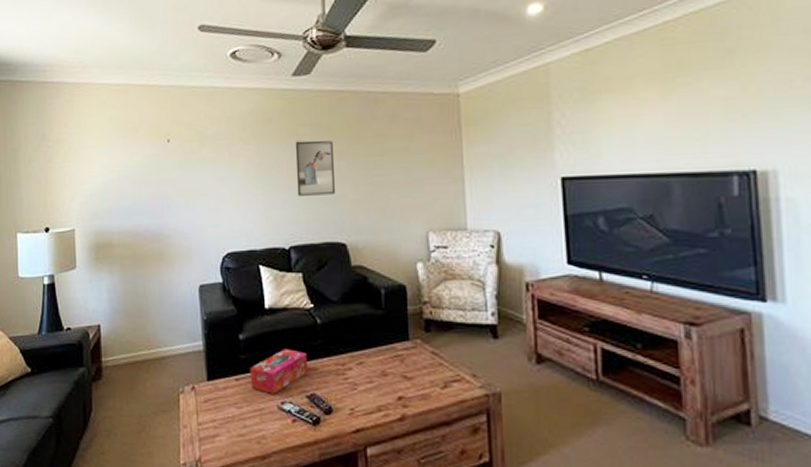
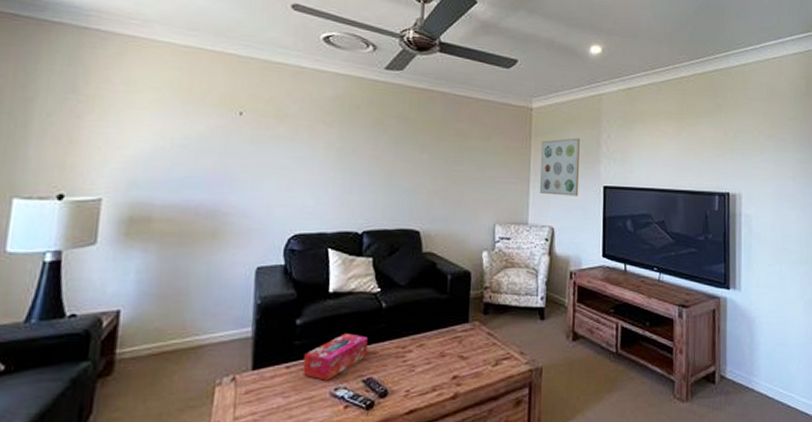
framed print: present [295,140,335,196] -> none [376,131,417,185]
wall art: none [474,122,529,194] -> present [539,138,580,196]

